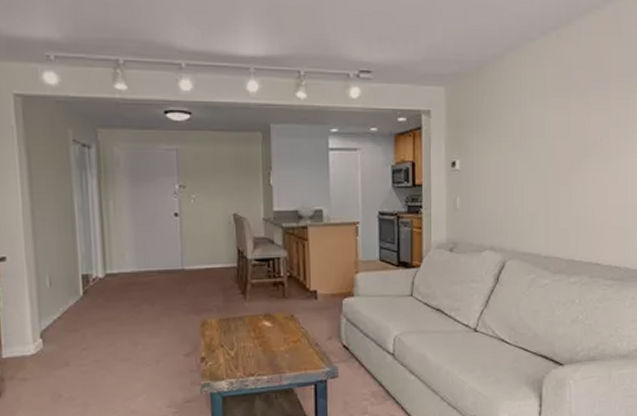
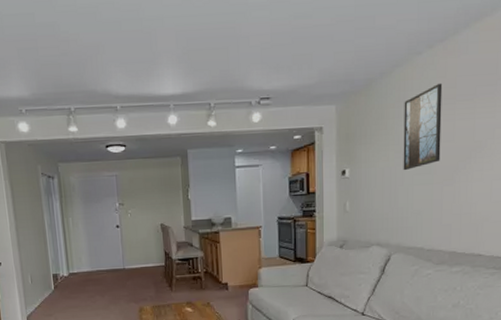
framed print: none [517,73,557,167] -> present [403,83,443,171]

